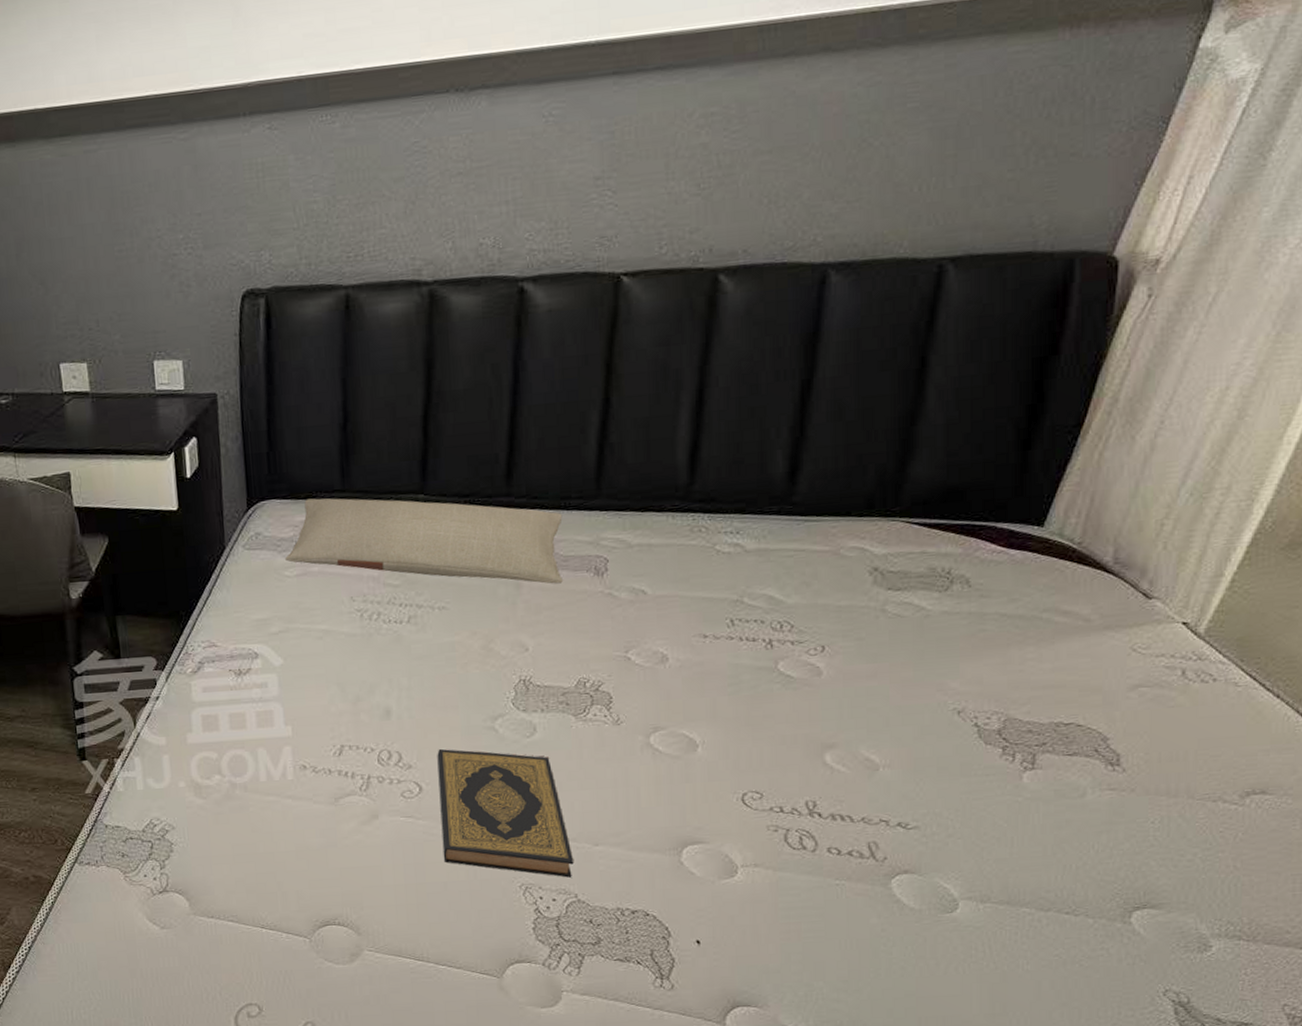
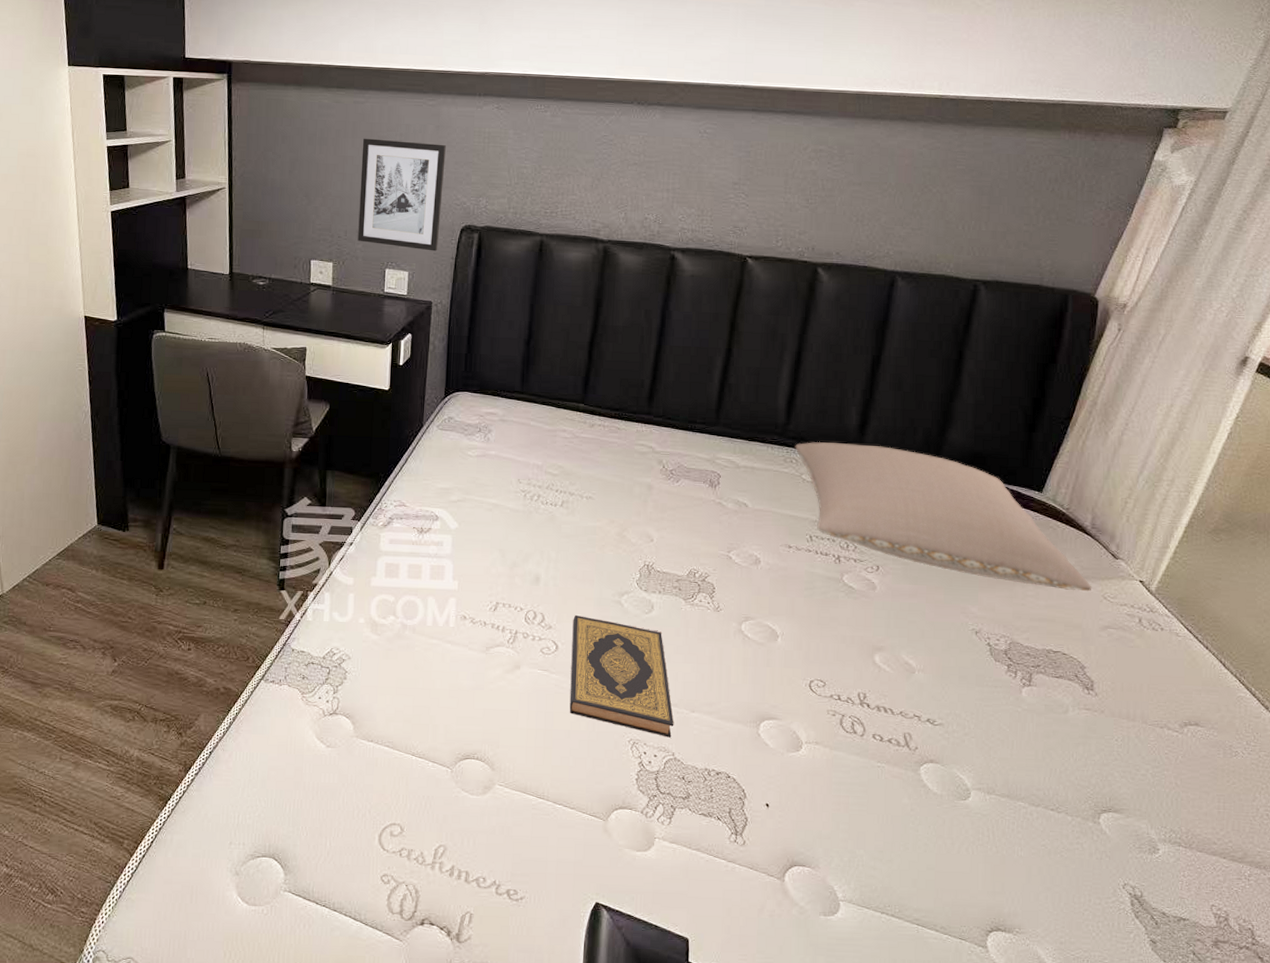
wall art: none [102,188,216,331] -> present [358,138,446,251]
pillow: present [285,498,563,584] -> none [470,395,689,490]
pillow: none [703,494,1116,646] -> present [795,441,1092,592]

